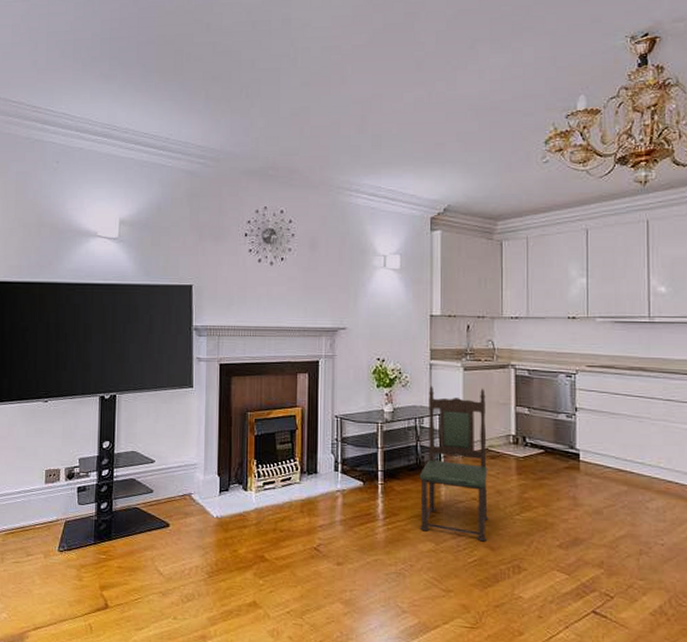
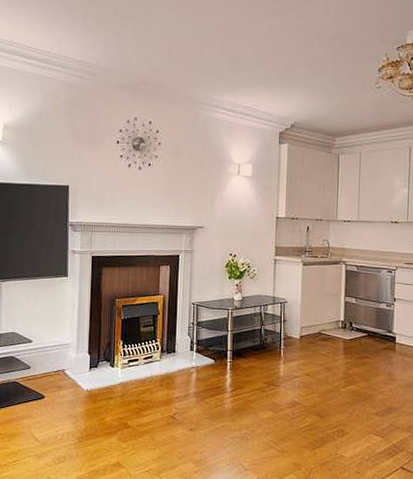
dining chair: present [419,385,489,542] -> none [261,277,320,411]

